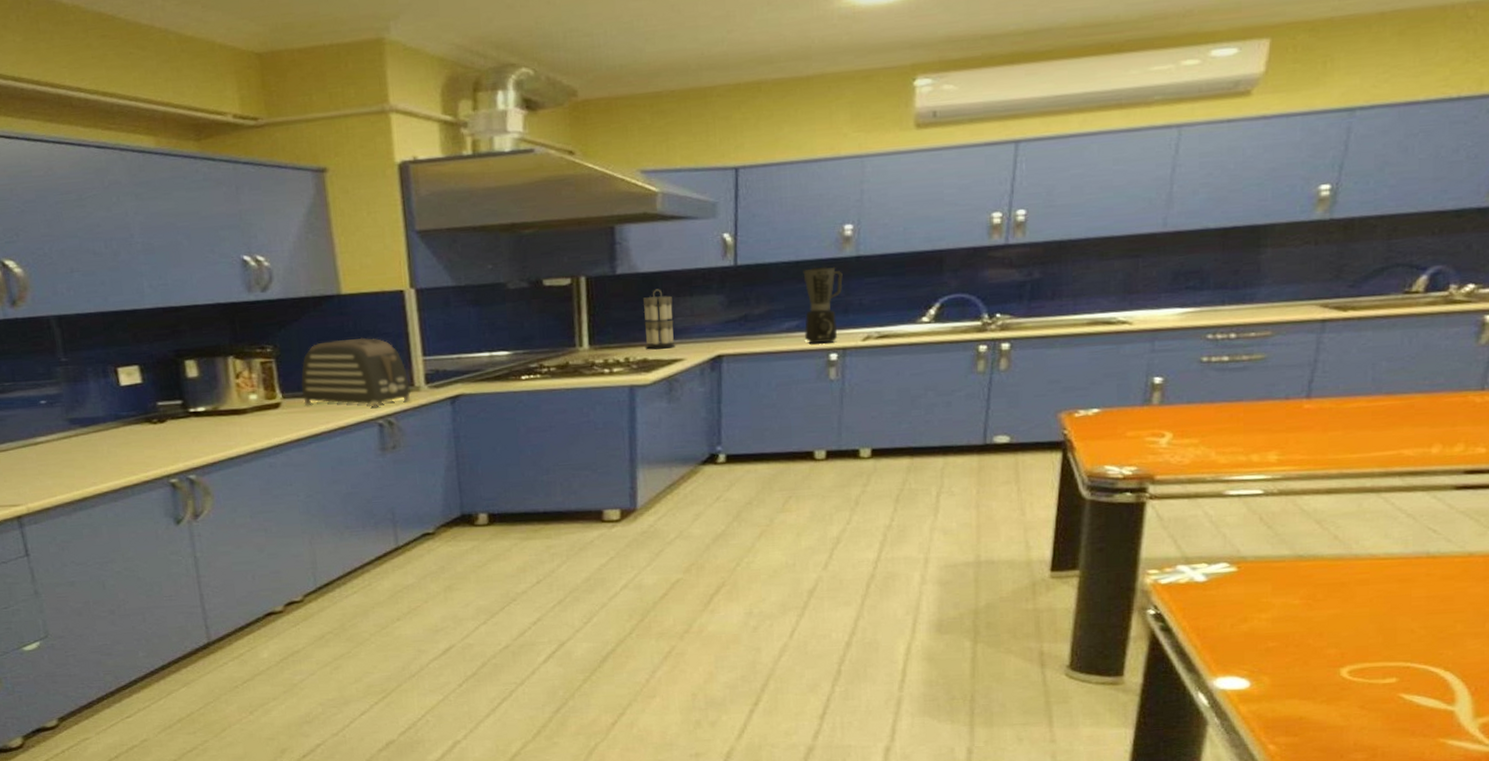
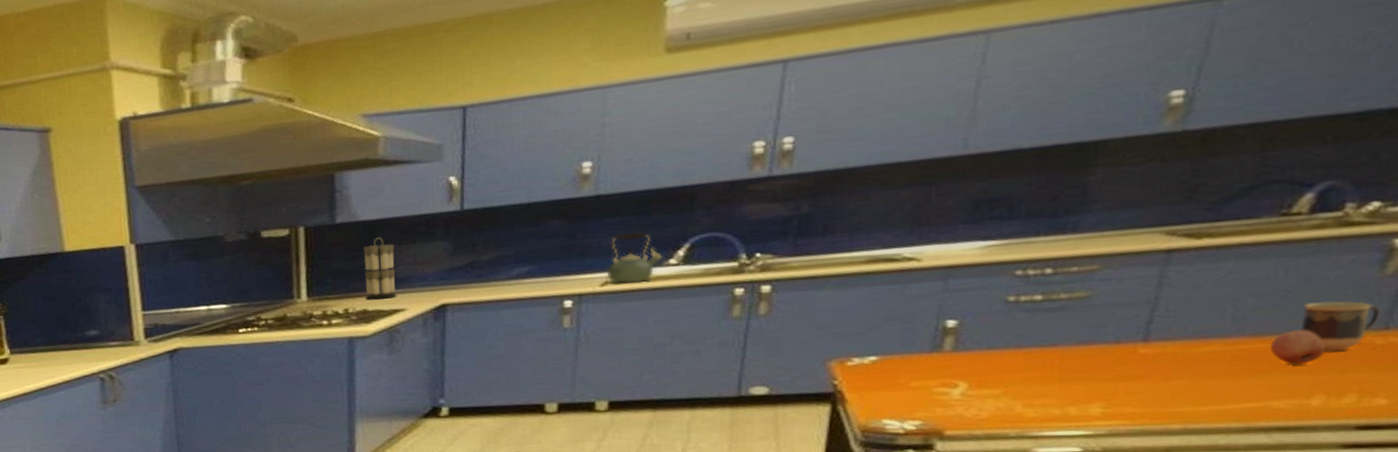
toaster: present [301,337,411,409] -> none [27,293,131,363]
blender: present [803,266,843,344] -> none [535,207,580,291]
kettle: none [867,290,916,339] -> present [606,231,663,284]
fruit: none [1401,389,1440,420] -> present [1271,329,1326,365]
cup: none [1422,366,1478,408] -> present [1300,301,1381,352]

